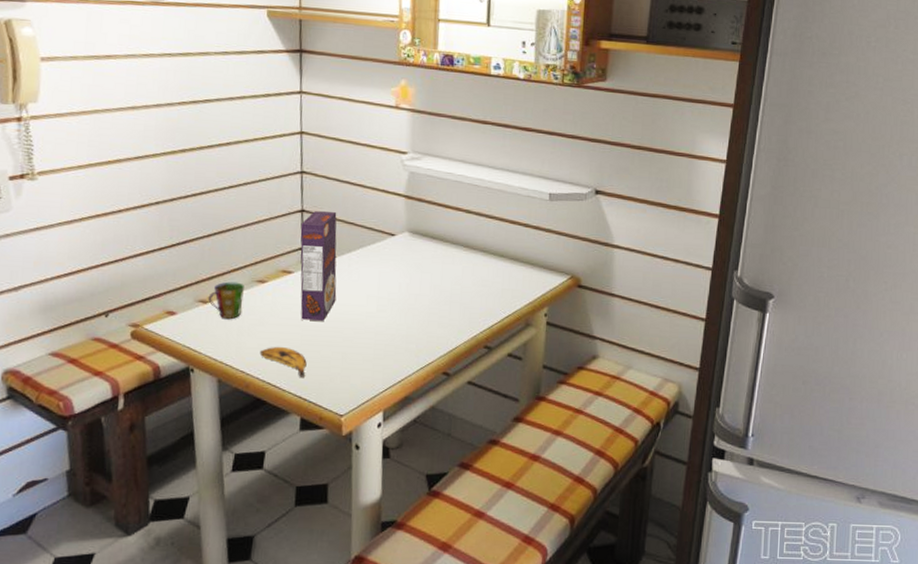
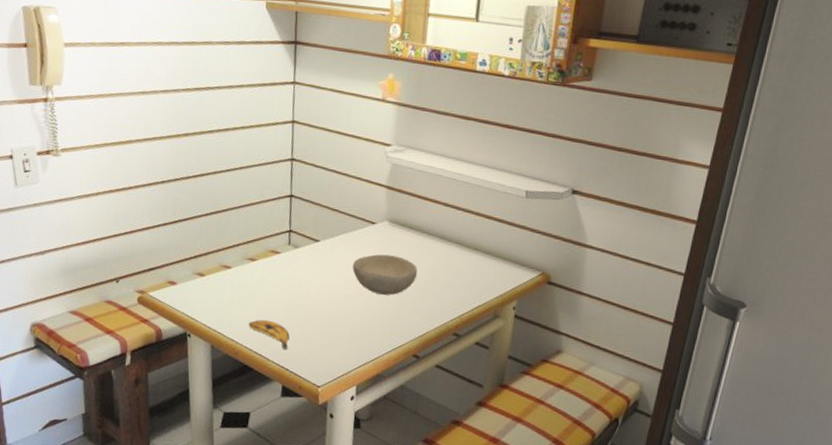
cup: present [208,281,244,319] -> none [204,258,237,292]
cereal box: present [300,211,337,321] -> none [286,197,323,299]
bowl: none [373,267,443,310] -> present [352,254,418,295]

